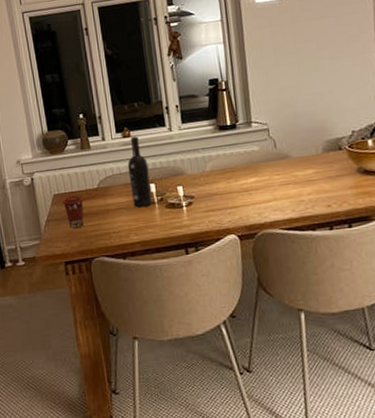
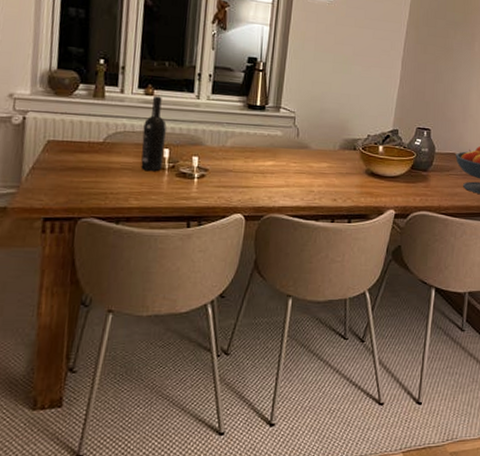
coffee cup: present [63,195,84,229] -> none [57,145,83,183]

